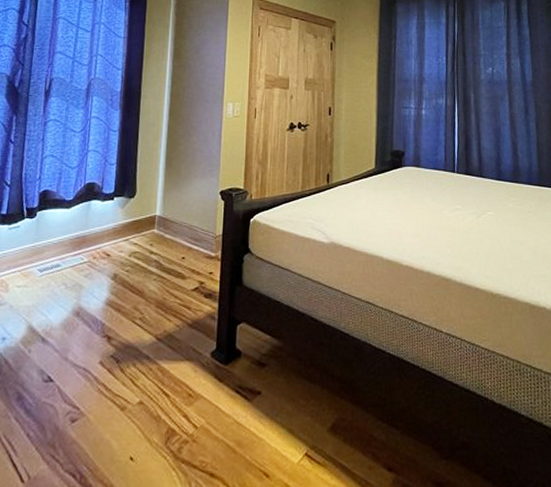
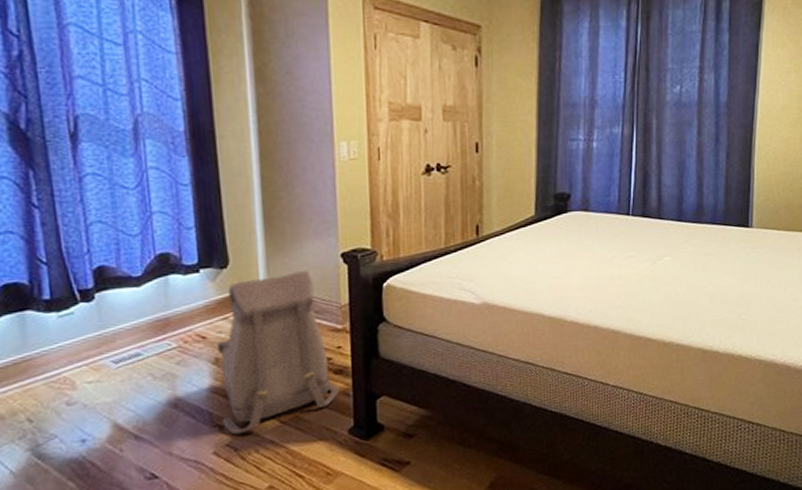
backpack: none [110,203,208,347] -> present [216,270,340,435]

